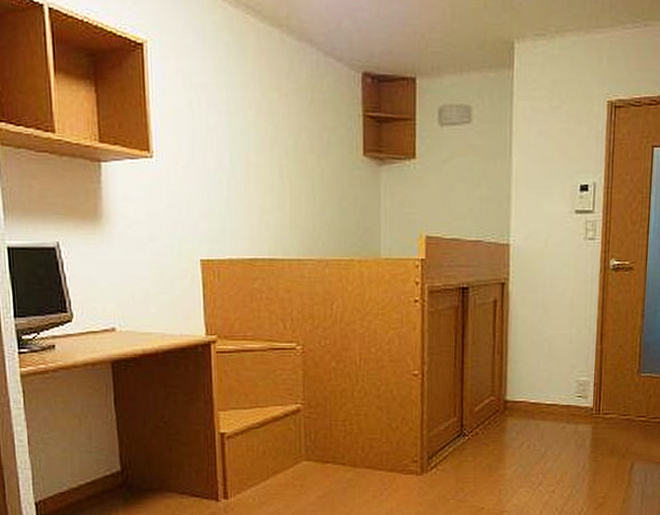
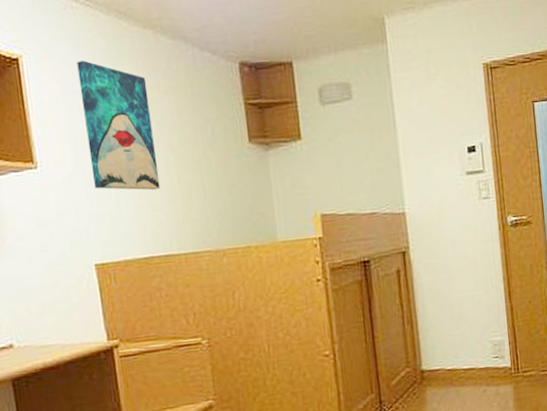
wall art: none [201,53,271,193] -> present [76,60,161,191]

